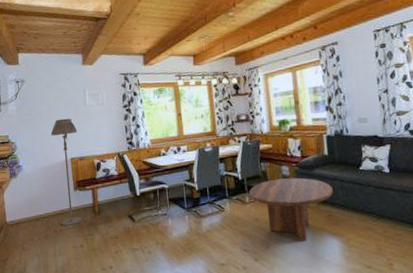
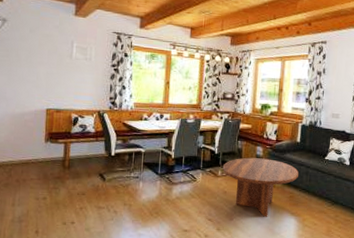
floor lamp: present [50,118,82,227] -> none [25,66,58,177]

